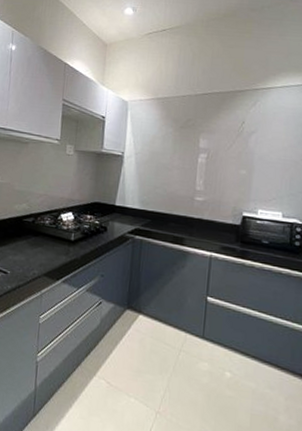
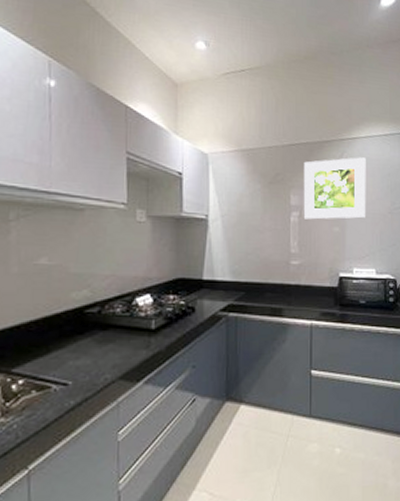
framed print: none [211,106,280,164] -> present [303,157,366,220]

